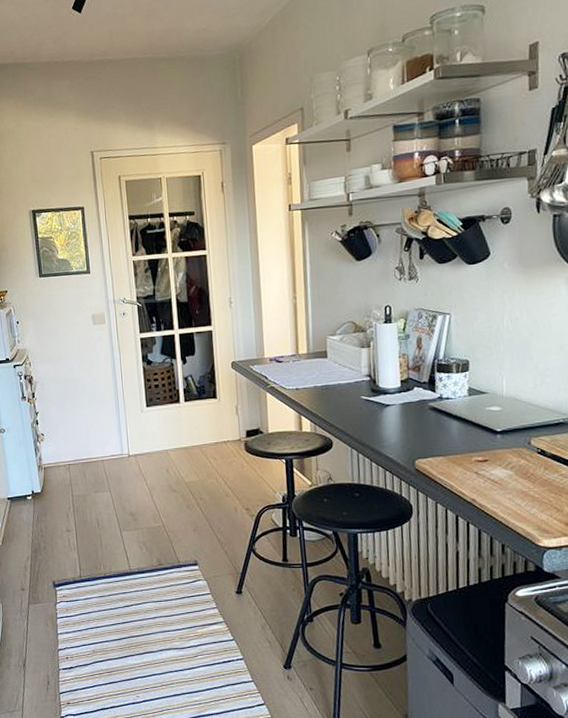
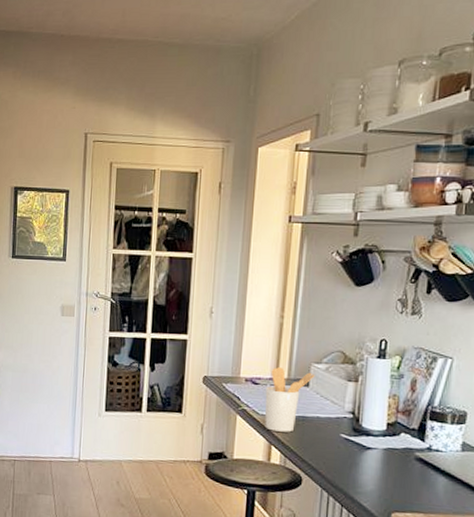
utensil holder: none [289,344,332,403] -> present [265,367,315,432]

